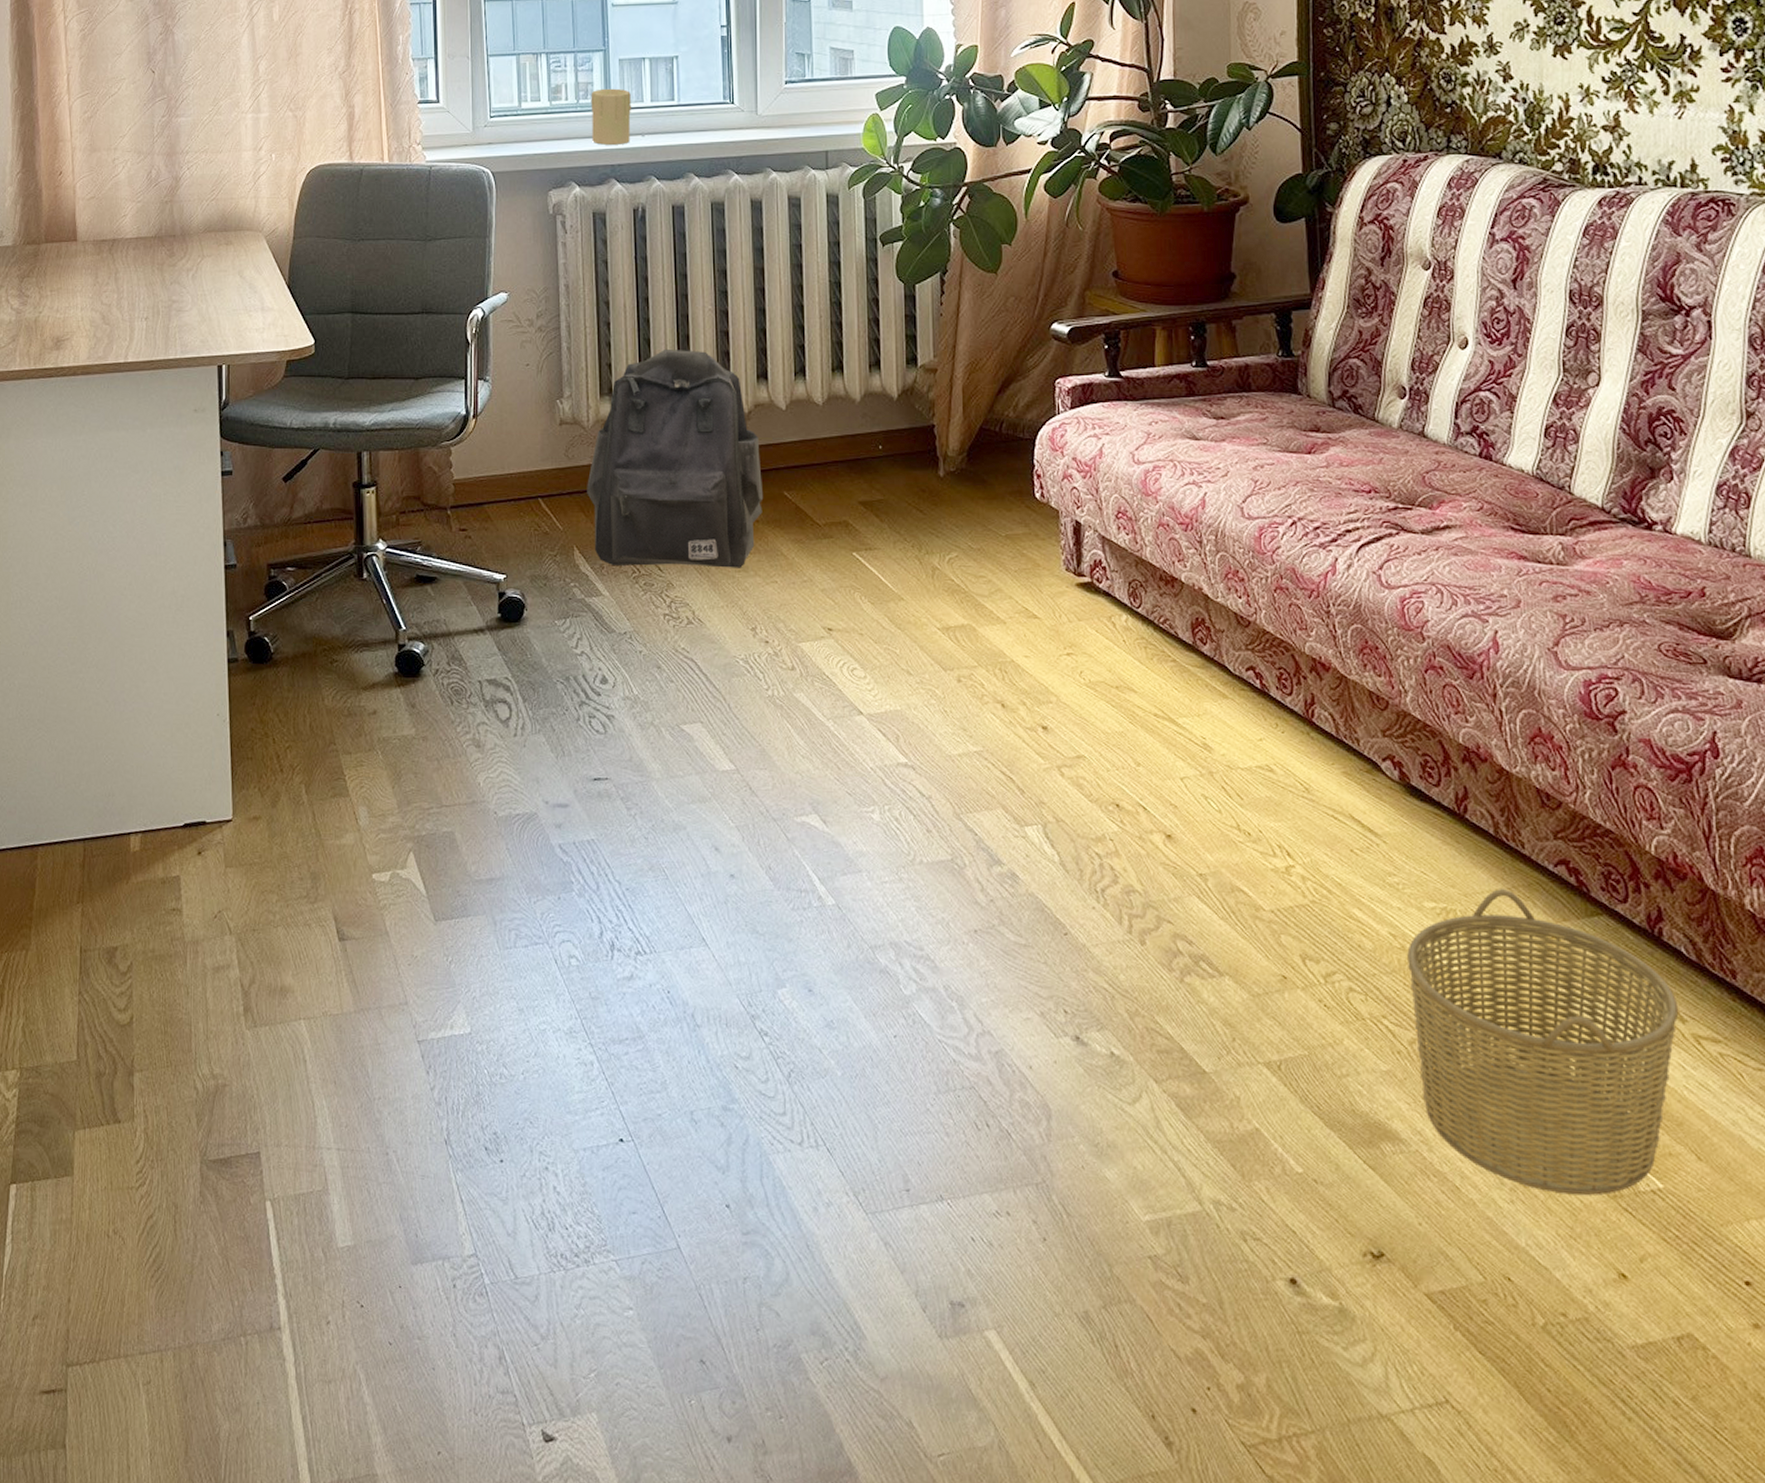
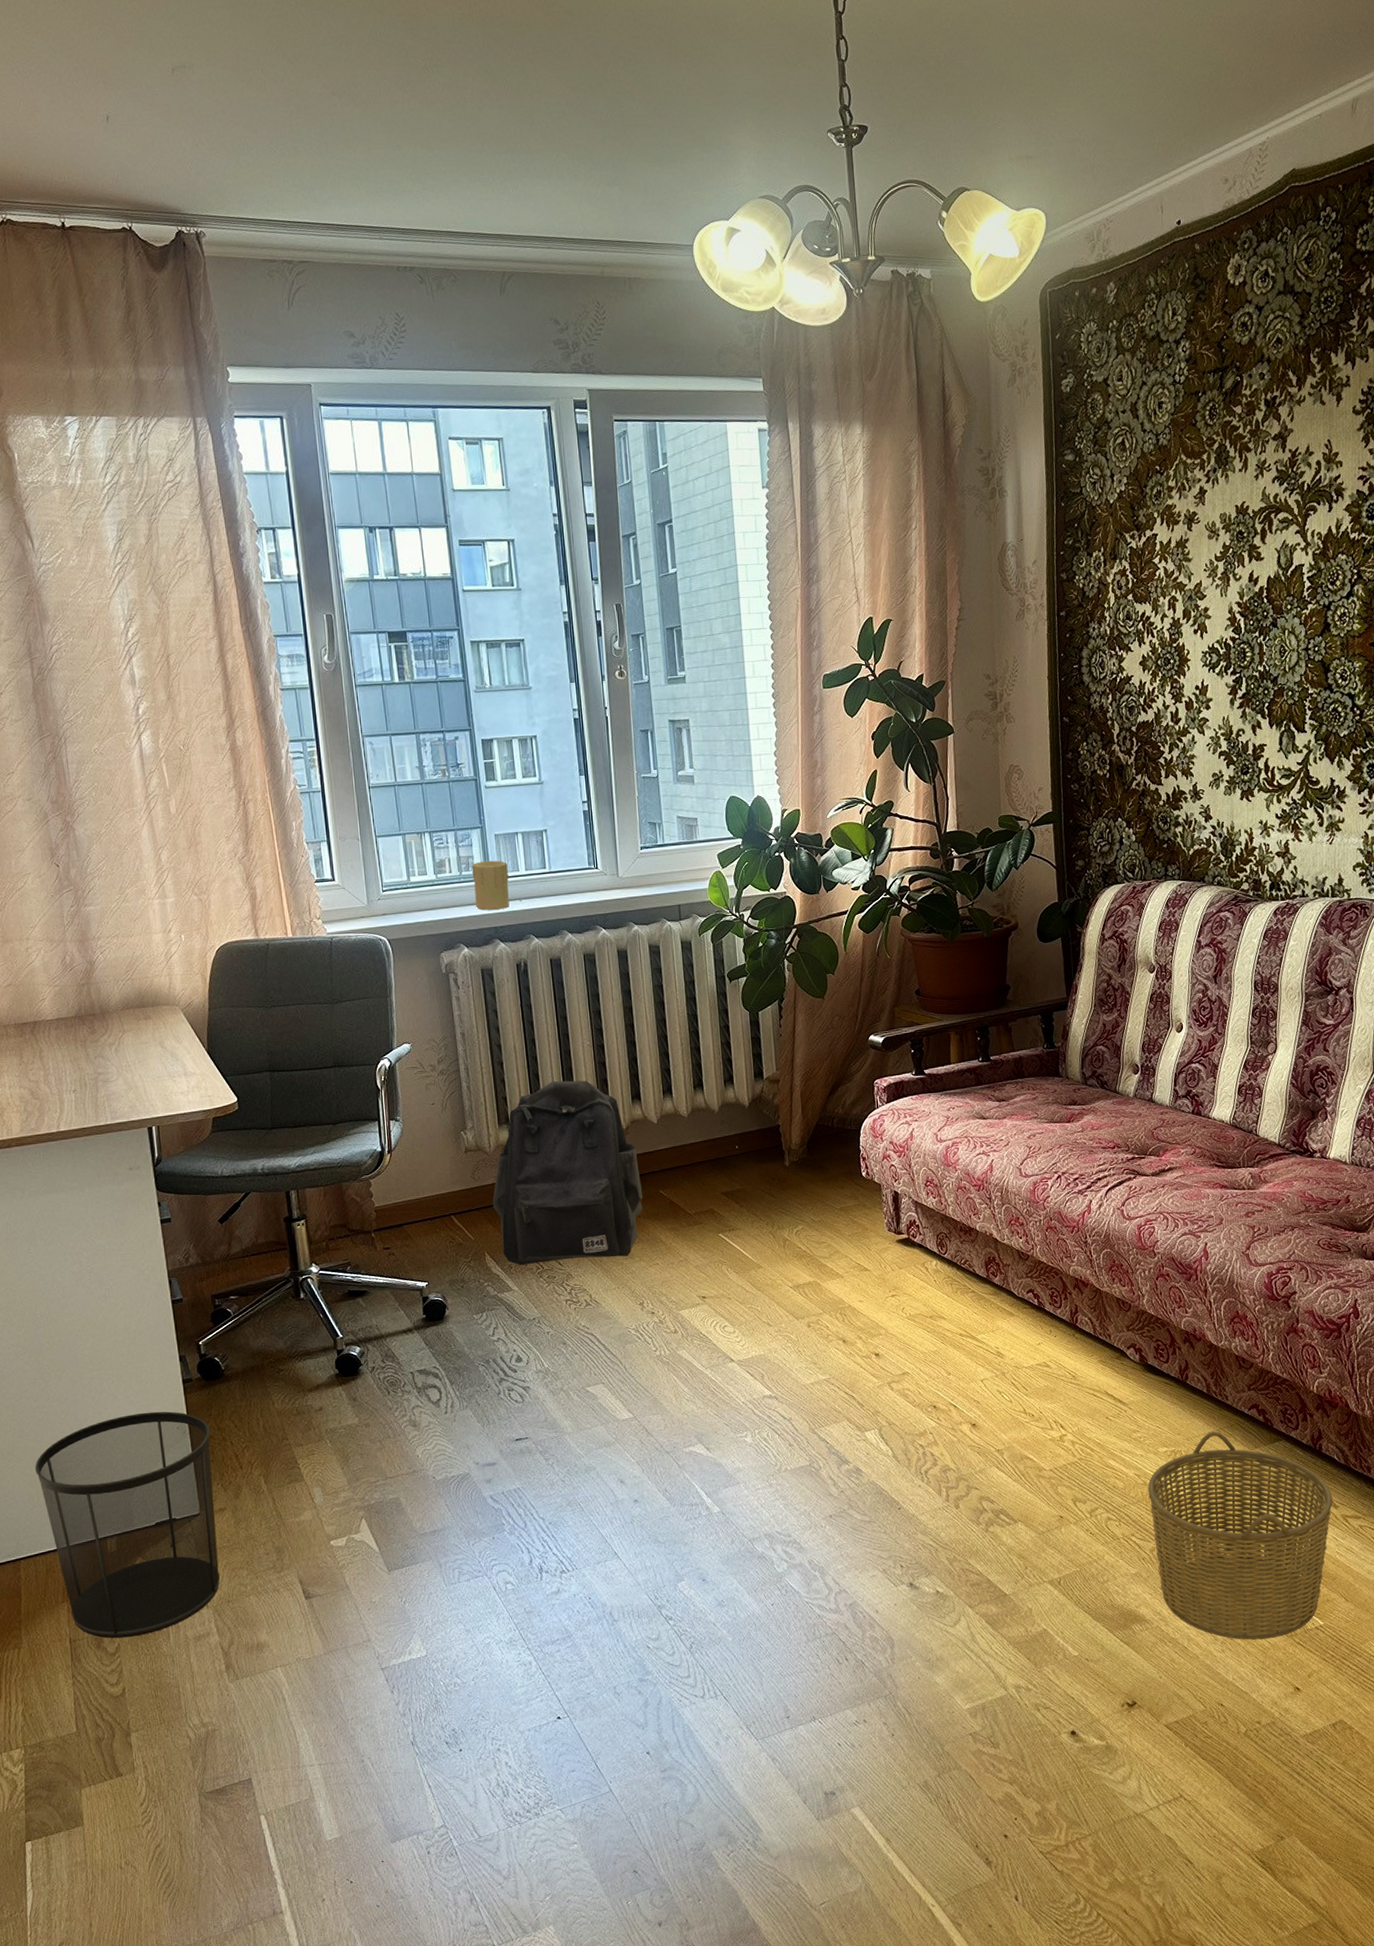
waste bin: none [64,692,252,957] -> present [35,1411,220,1639]

